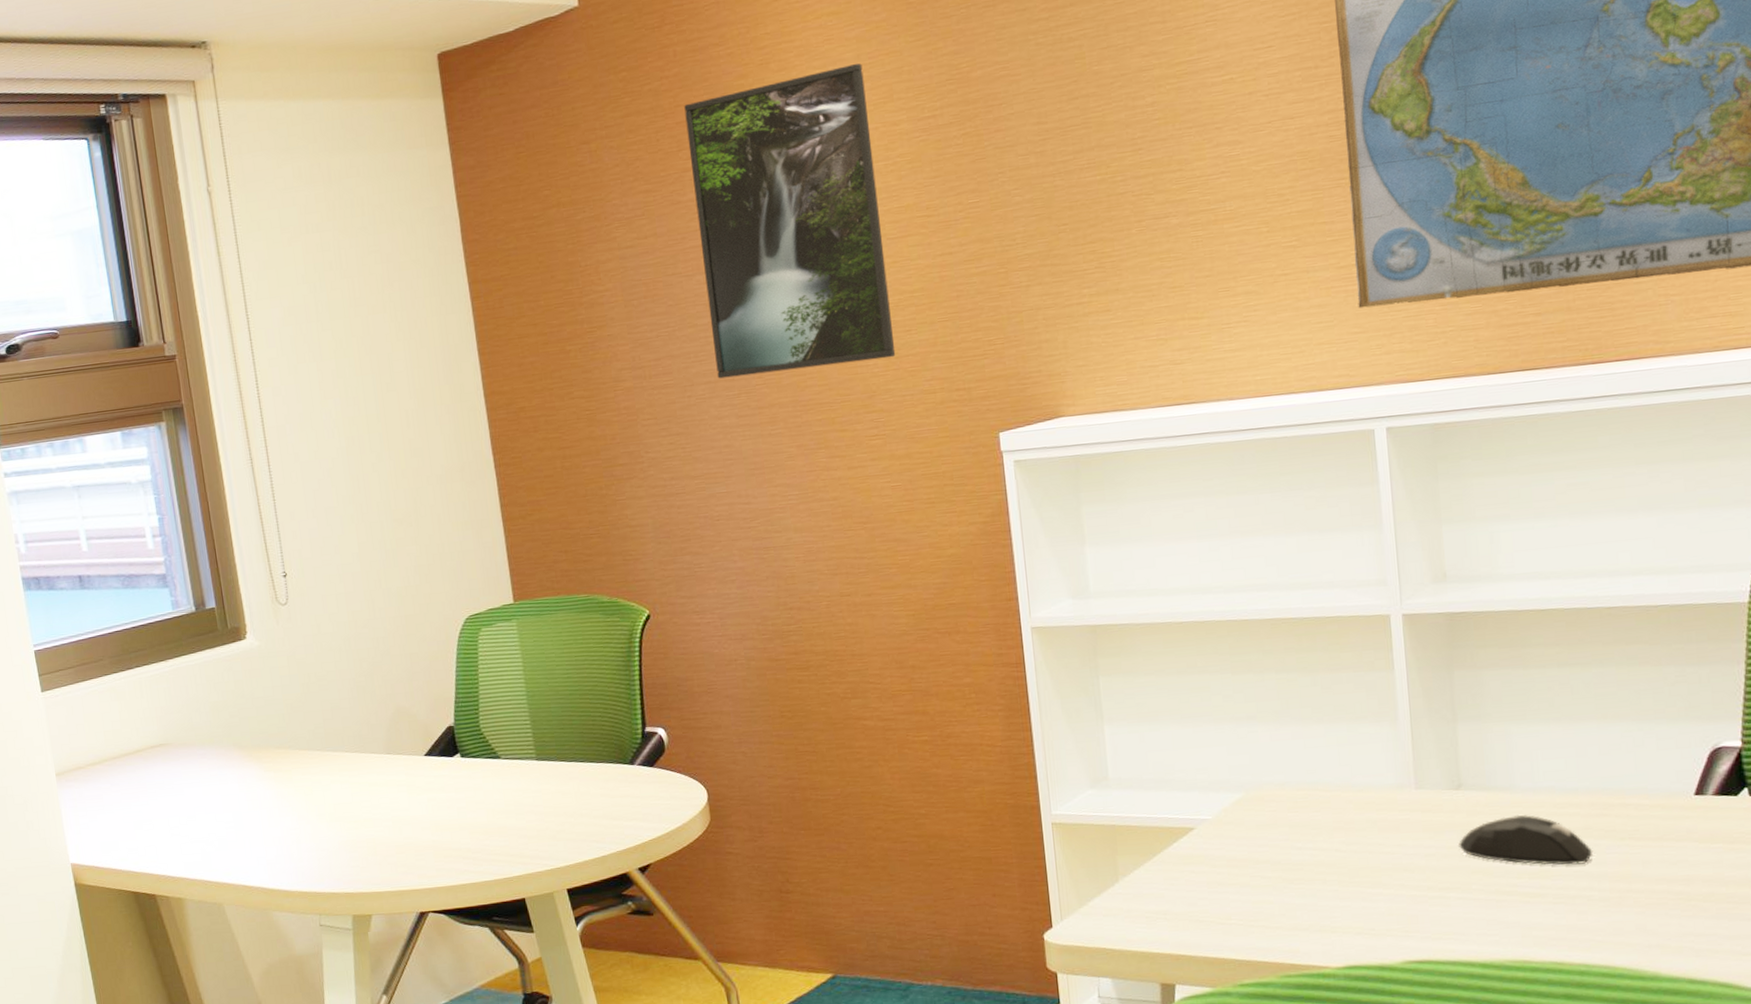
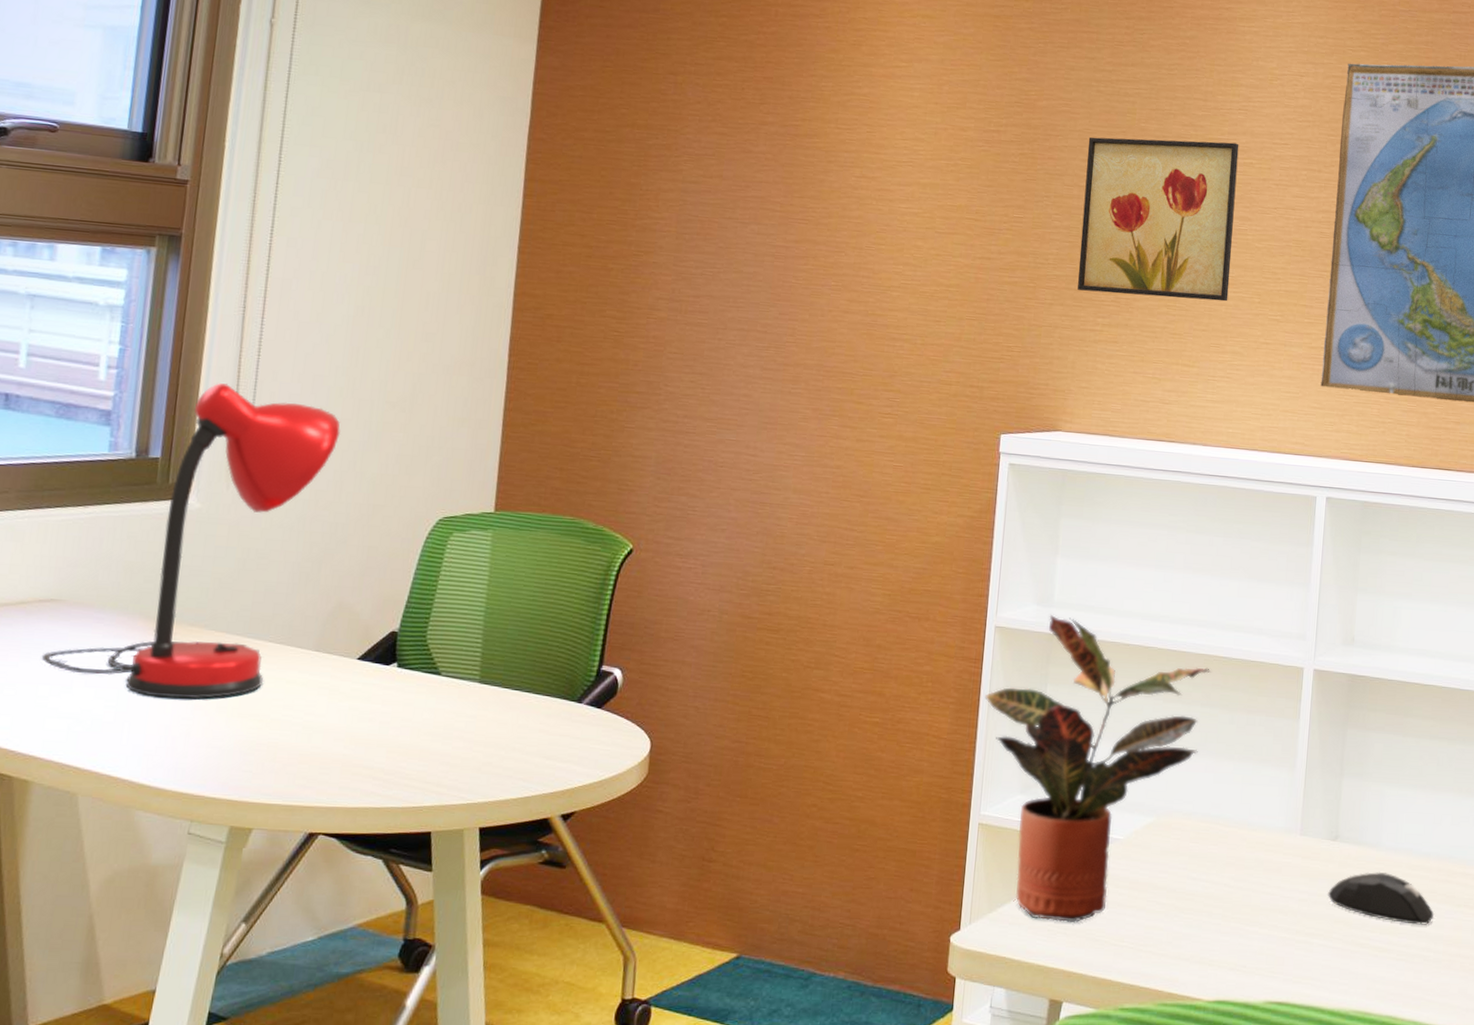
desk lamp: none [165,531,361,815] -> present [41,383,340,700]
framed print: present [684,63,896,379] -> none [751,62,944,343]
potted plant: none [1034,605,1281,908] -> present [985,614,1211,922]
wall art: none [1036,60,1230,264] -> present [1078,137,1239,302]

